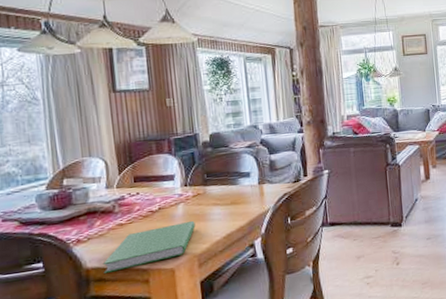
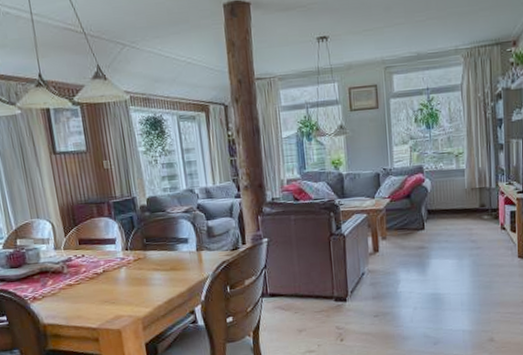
hardcover book: present [102,220,196,274] -> none [57,284,138,331]

